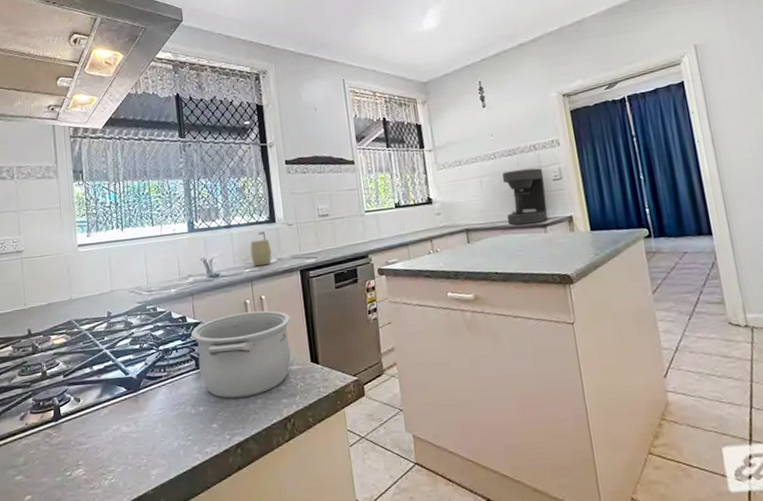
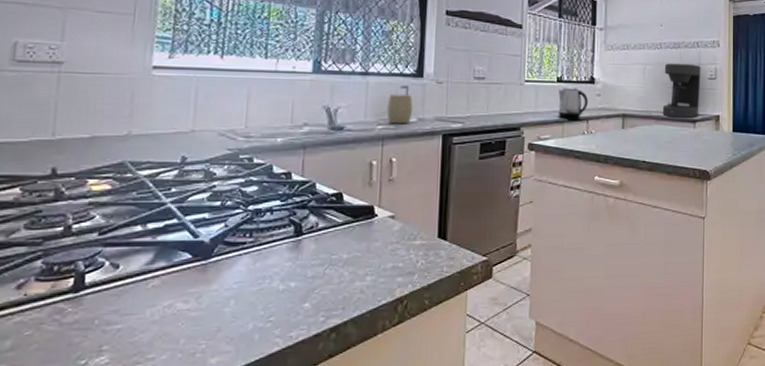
cooking pot: present [190,310,292,399] -> none [294,175,424,274]
kettle: none [398,210,429,243] -> present [558,86,588,121]

